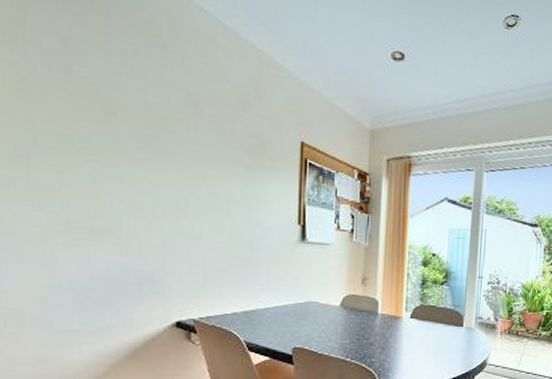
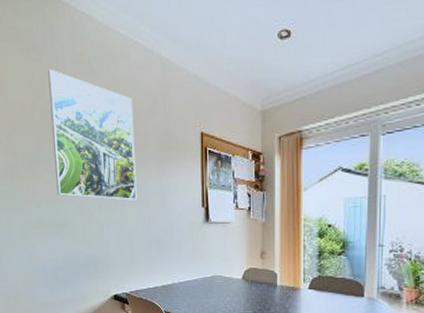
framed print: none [95,31,217,209] -> present [48,69,137,201]

